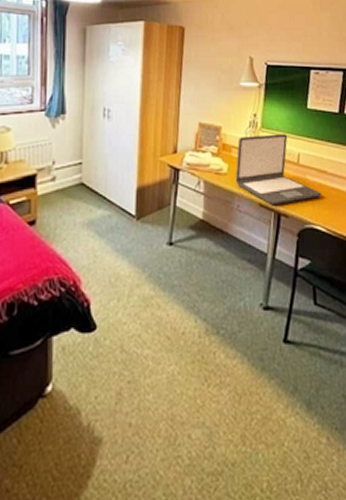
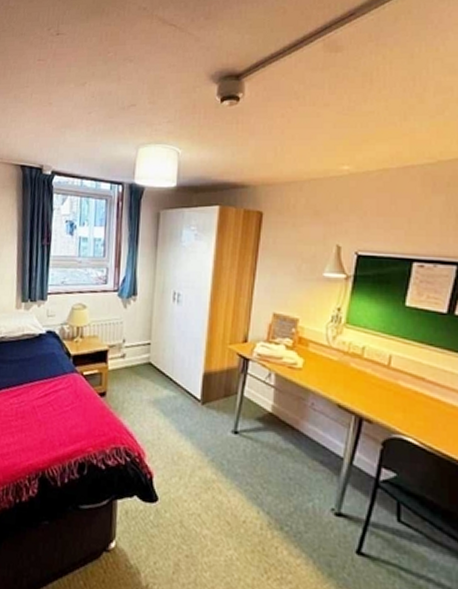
laptop: present [235,134,322,206] -> none [311,331,417,409]

